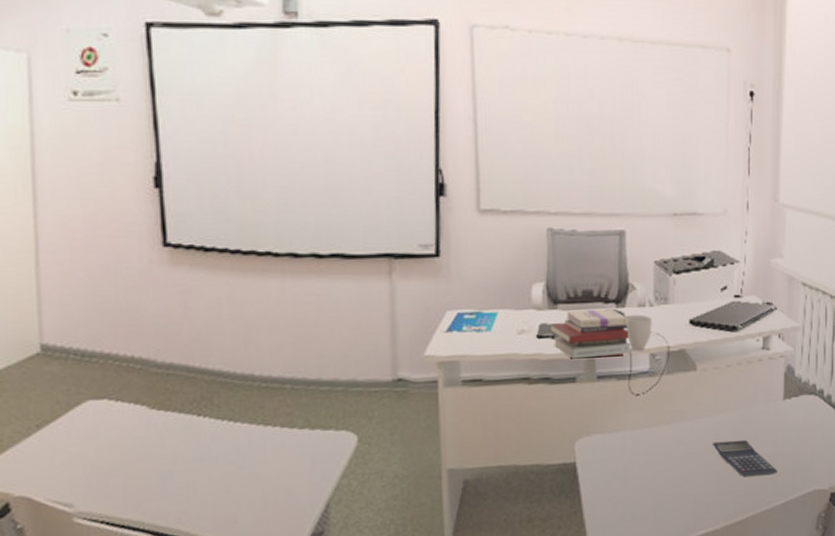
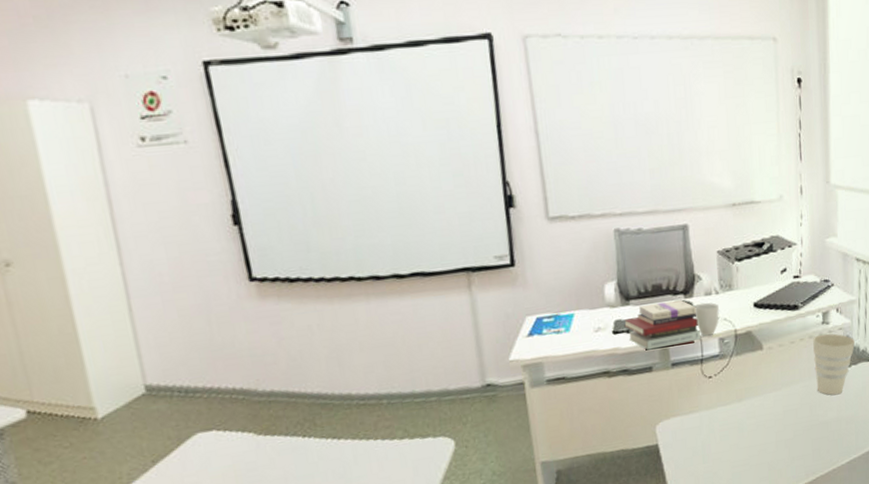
calculator: present [712,439,778,476] -> none [781,408,842,442]
cup: none [751,360,797,428] -> present [813,333,856,396]

